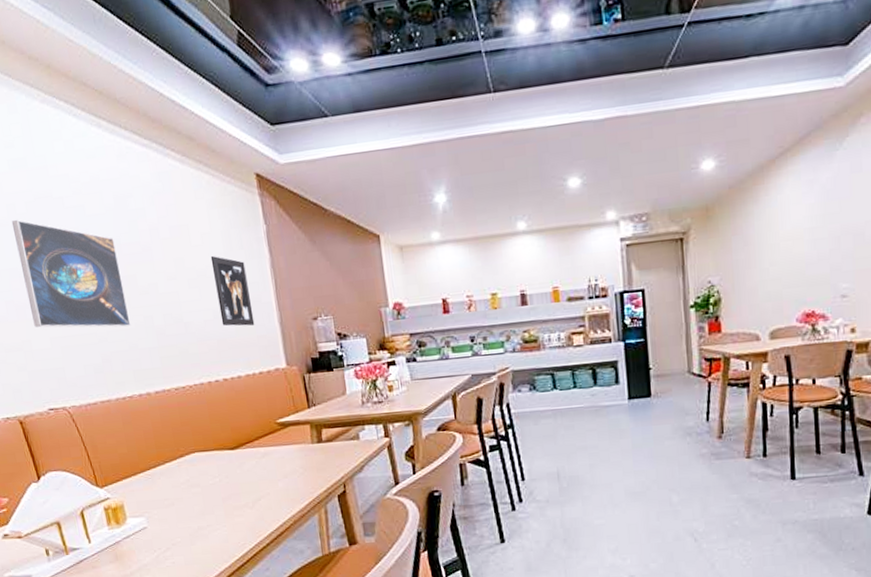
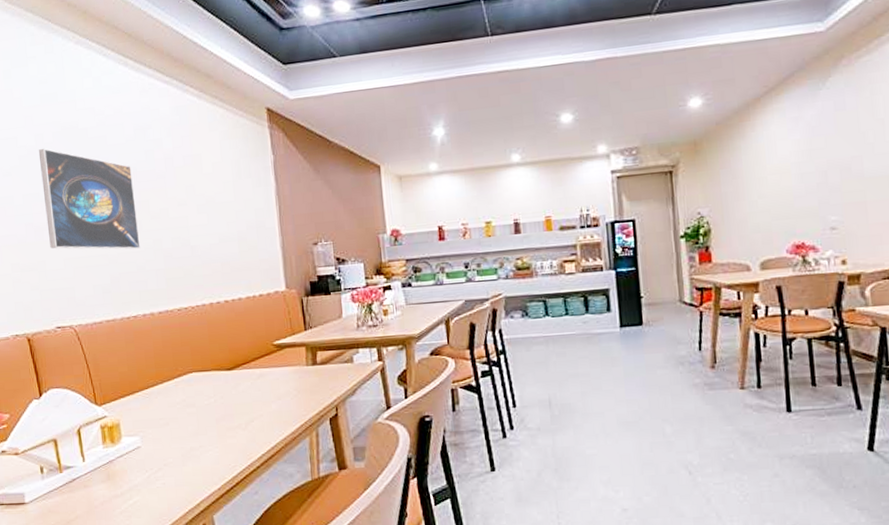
wall art: present [210,255,255,326] -> none [220,183,258,250]

